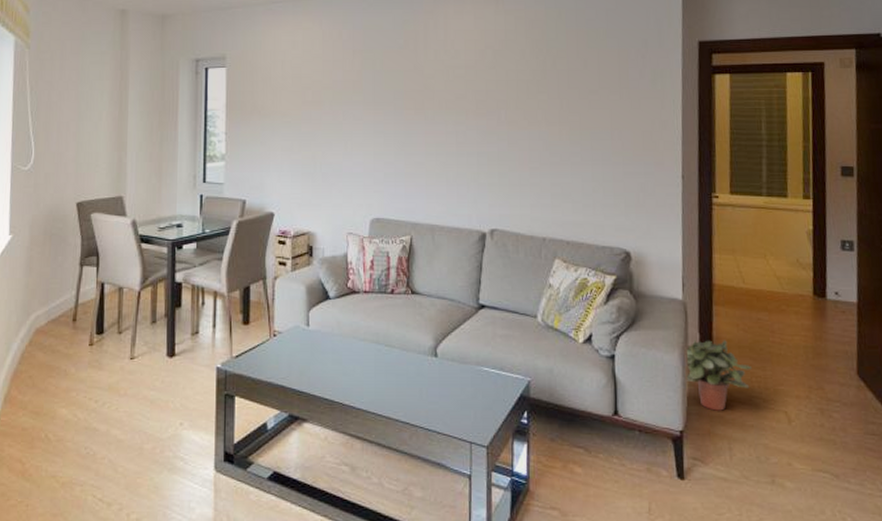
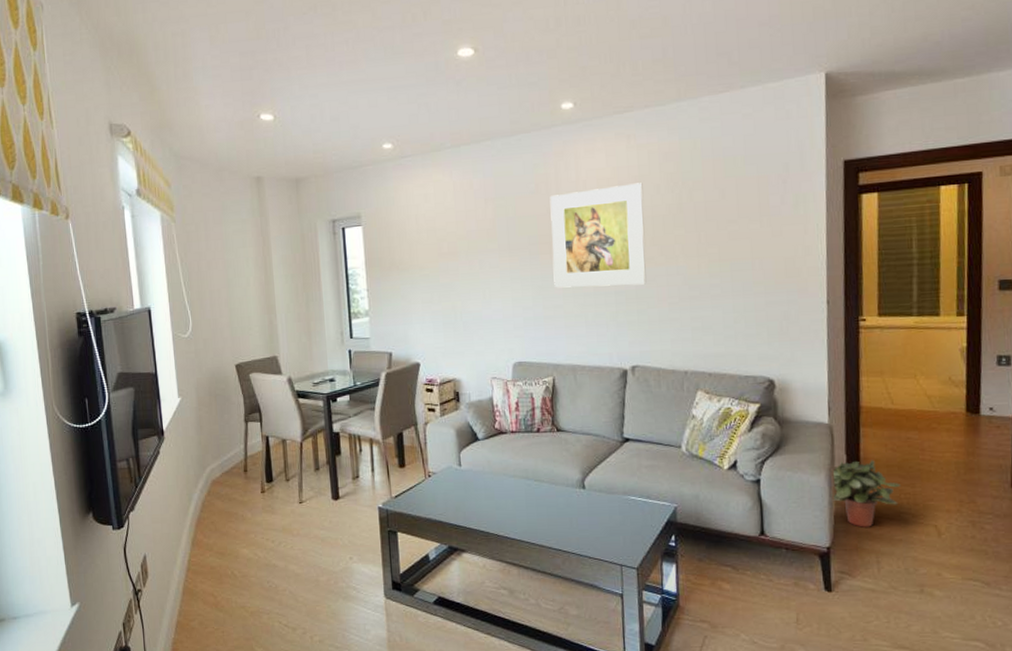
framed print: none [417,47,509,147] -> present [549,183,647,288]

